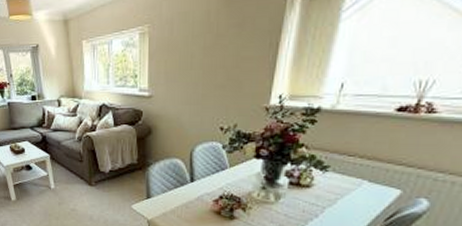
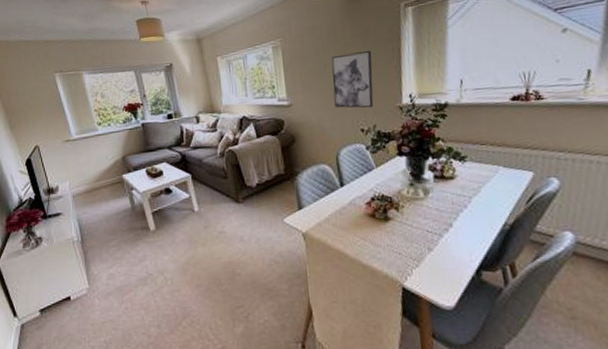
wall art: none [197,44,246,106] -> present [331,51,374,108]

